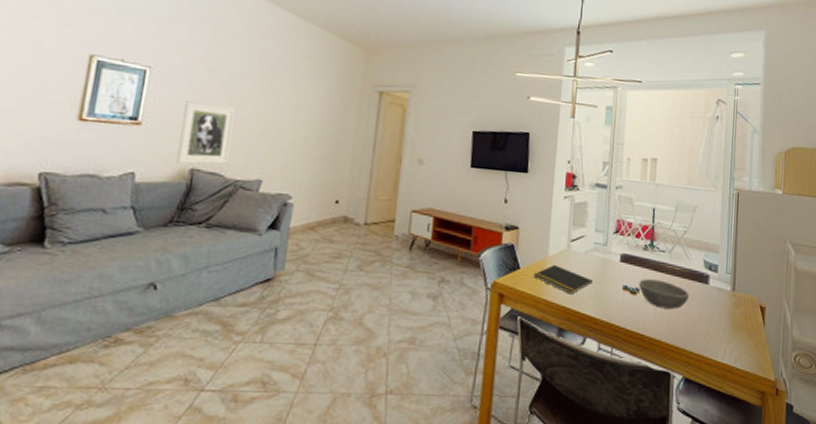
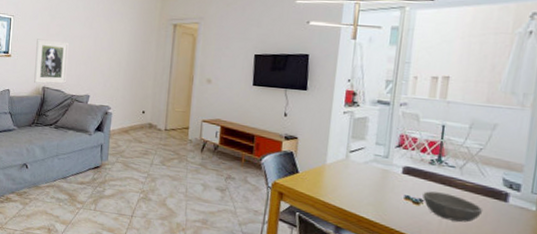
notepad: present [533,264,593,294] -> none [311,171,372,199]

